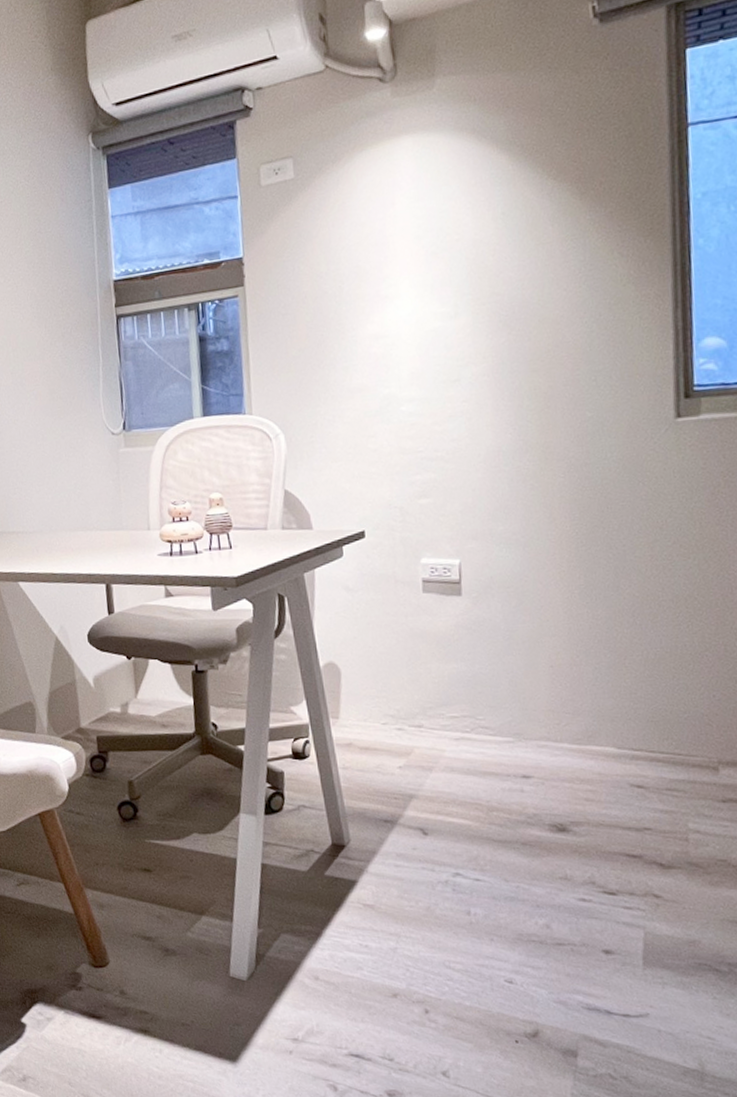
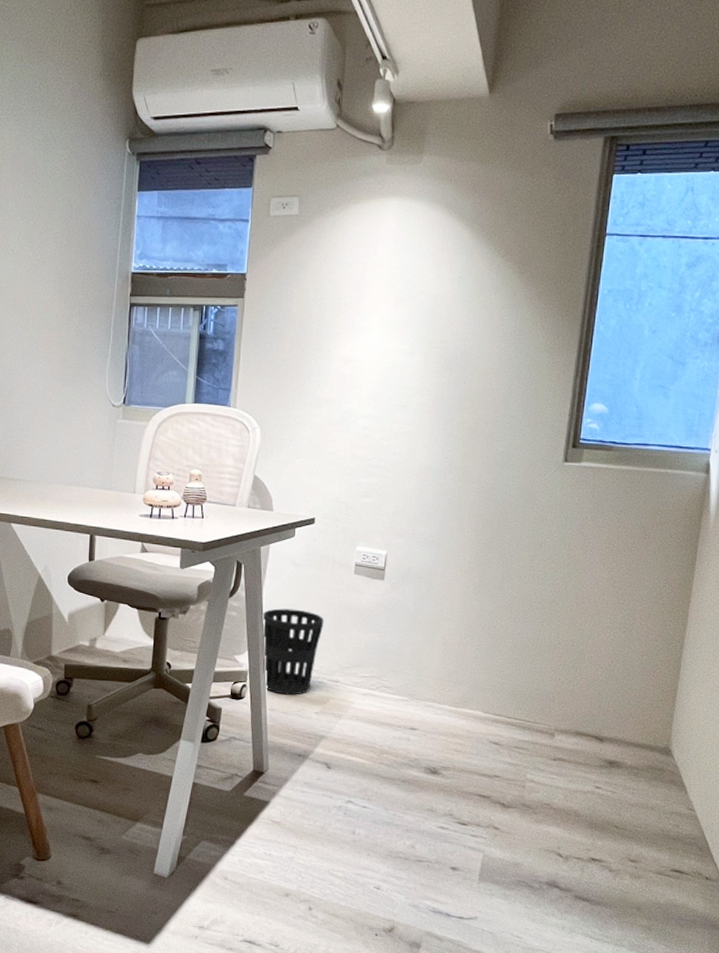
wastebasket: none [317,643,394,749] -> present [262,608,324,695]

